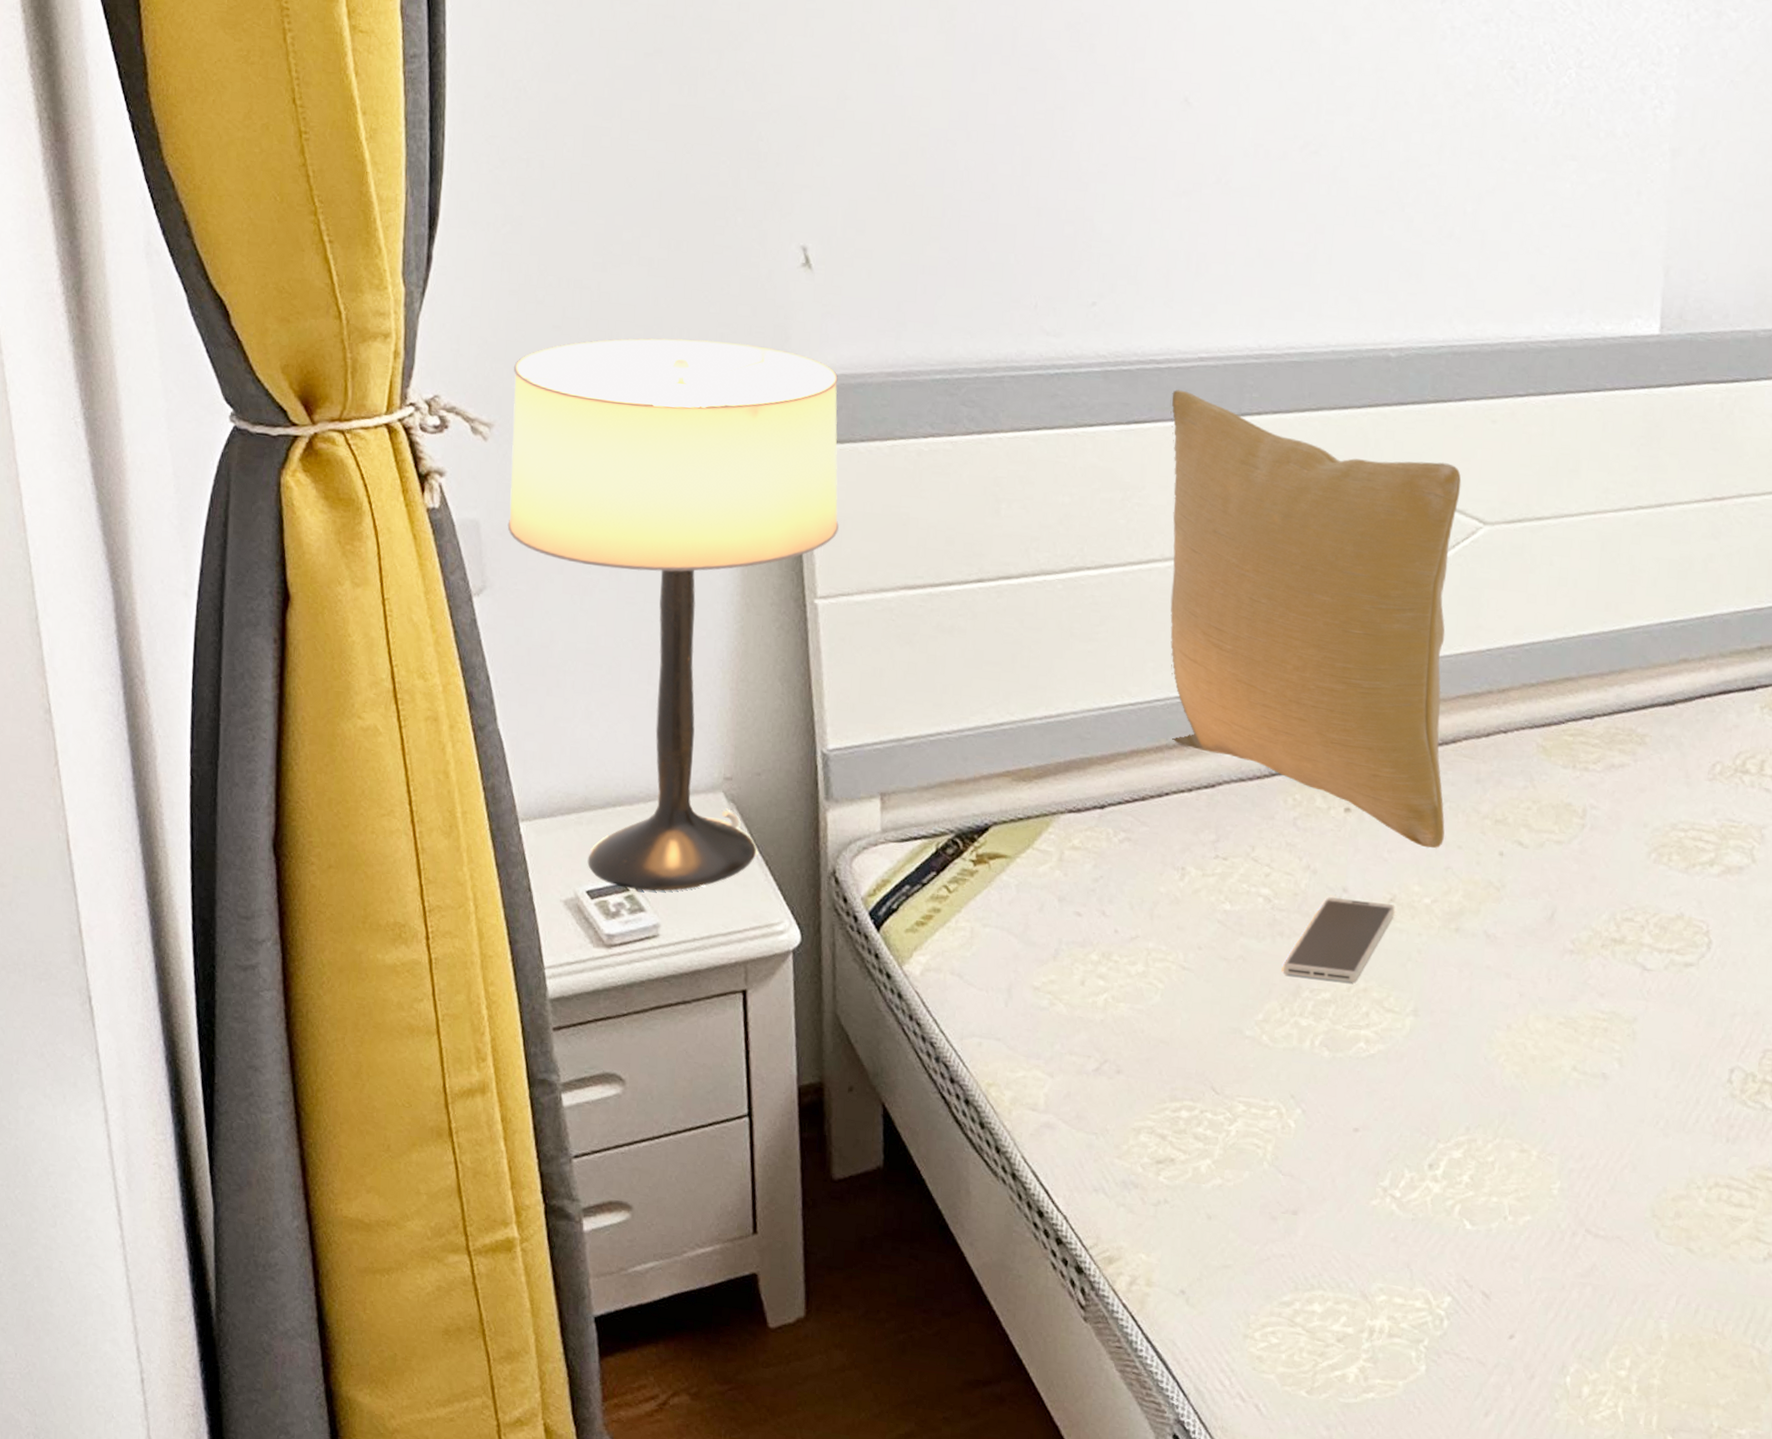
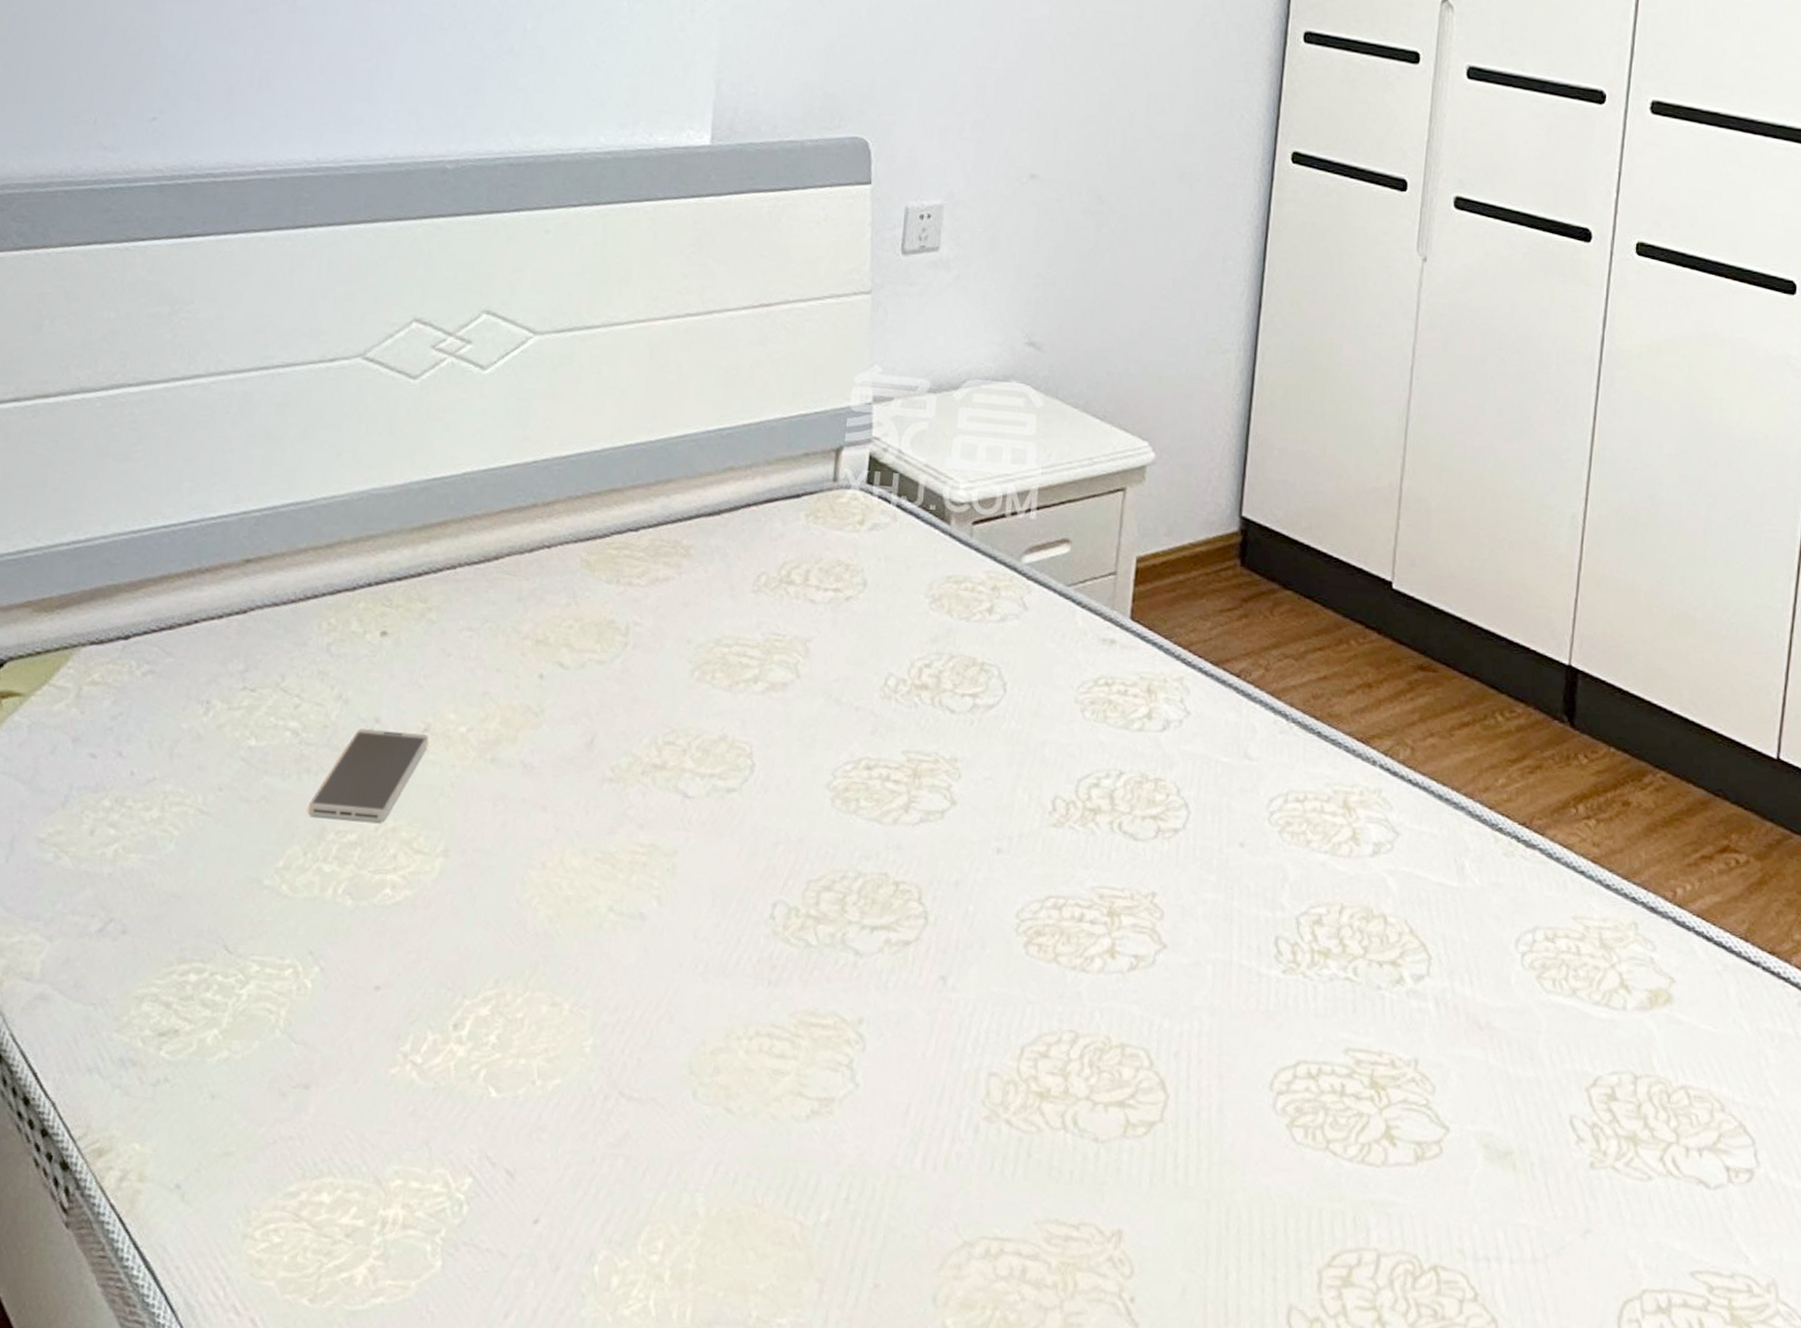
pillow: present [1170,390,1462,849] -> none [205,203,513,673]

